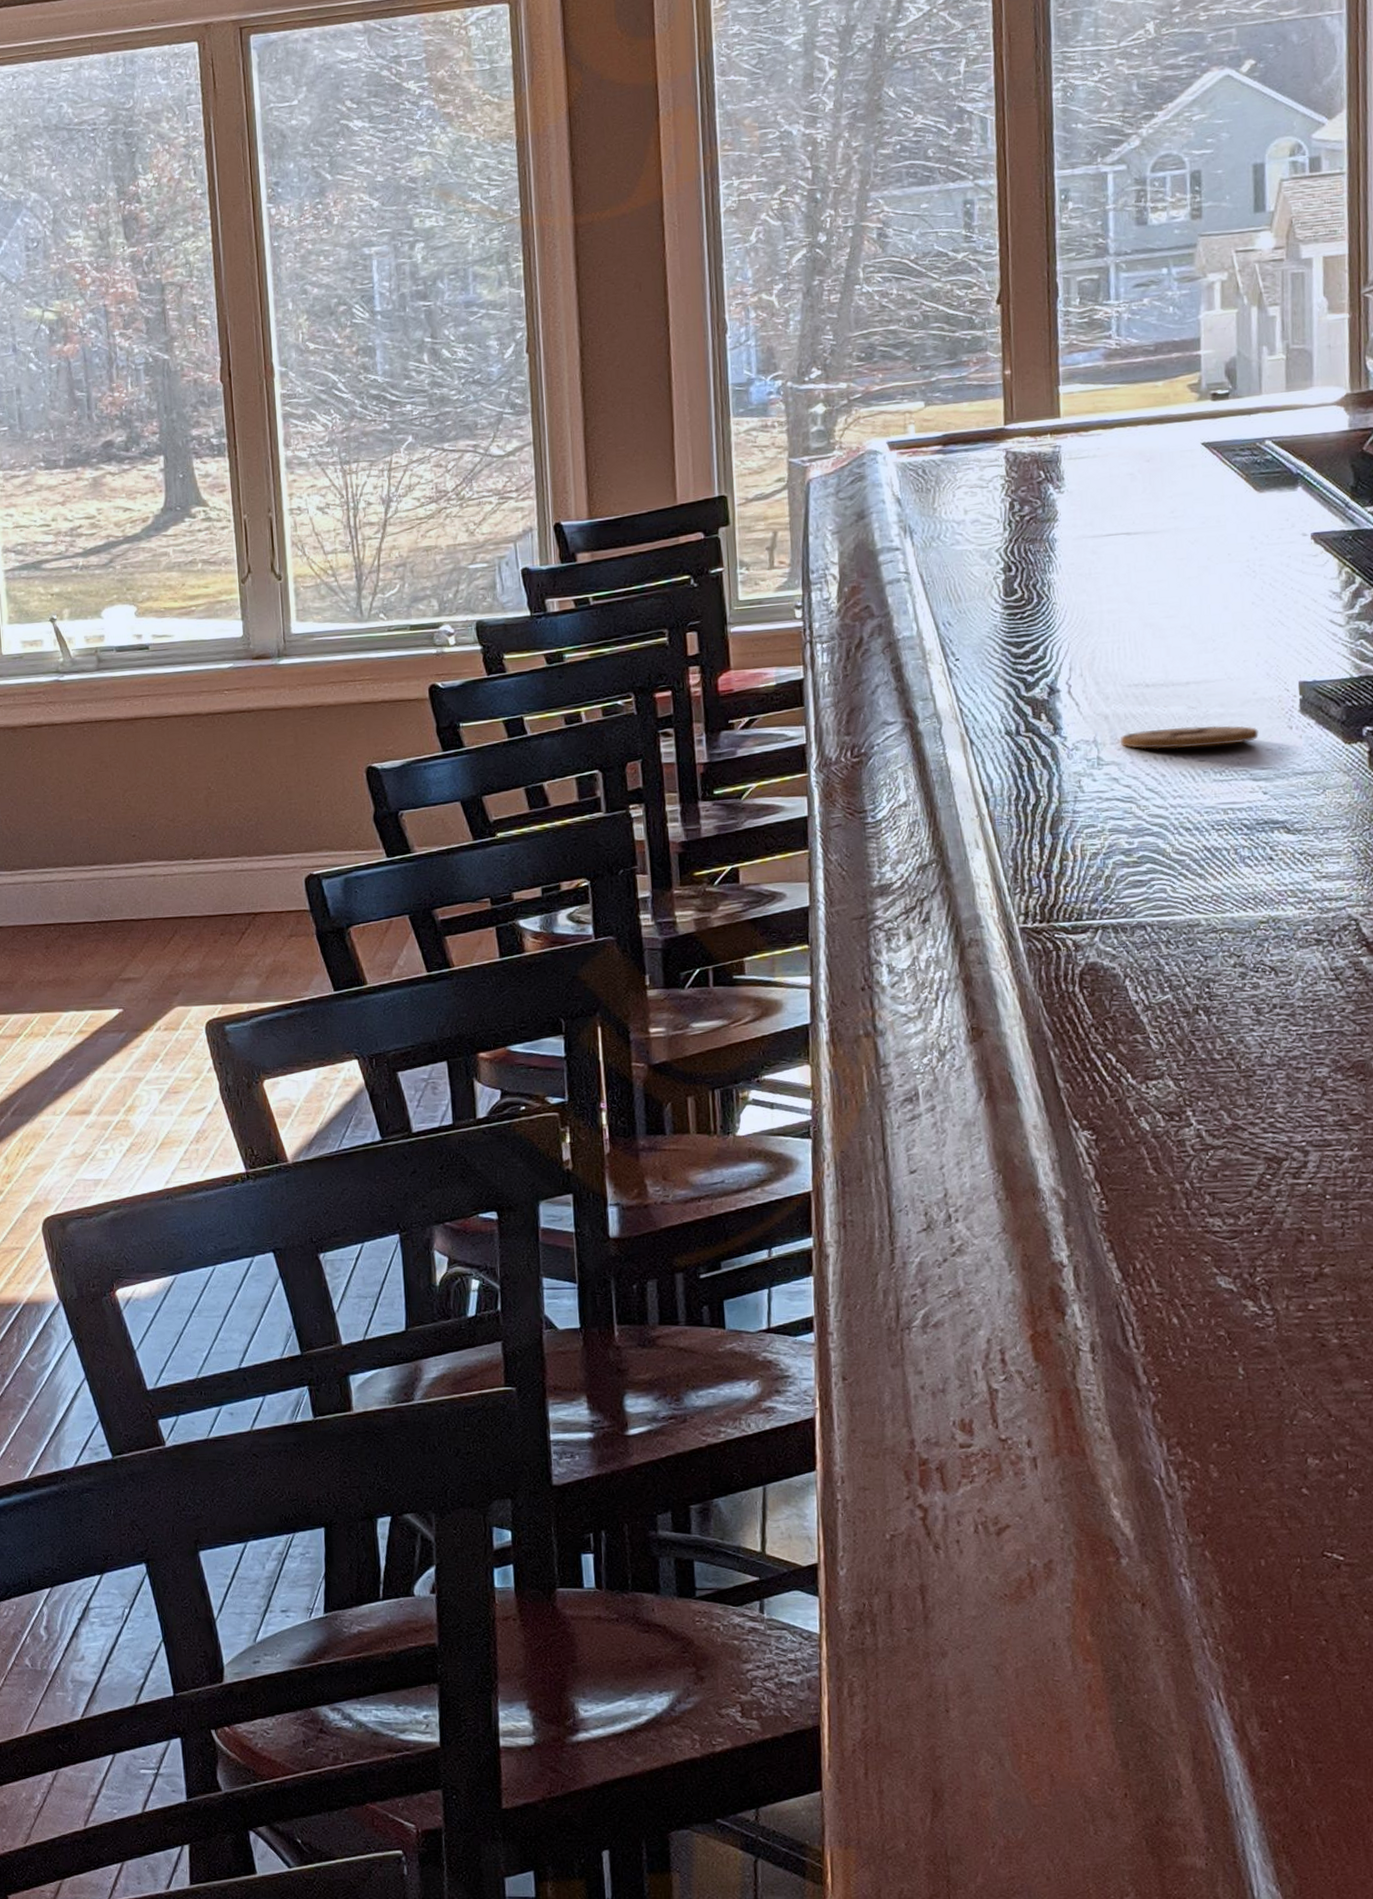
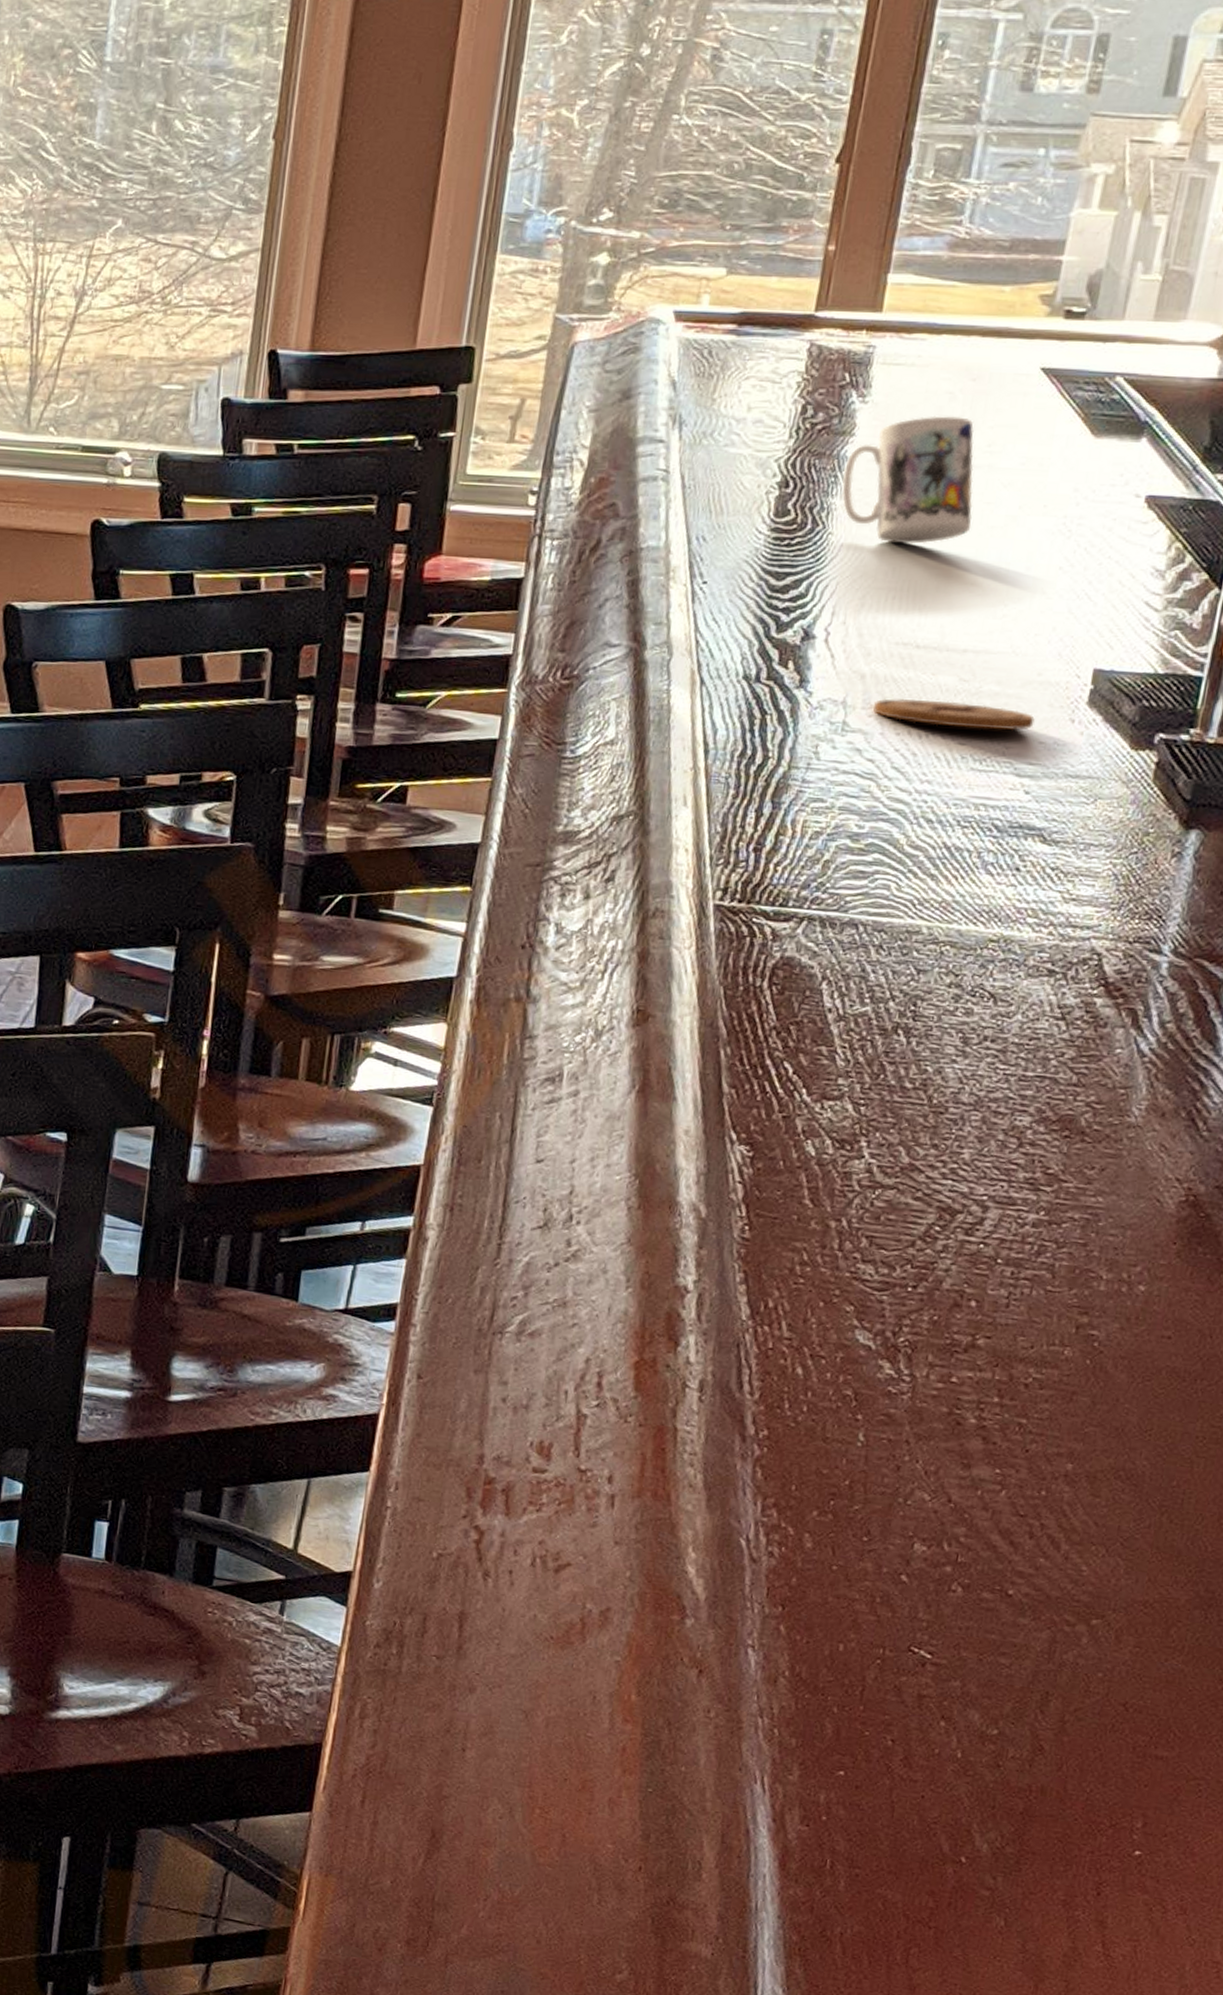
mug: none [1054,492,1171,604] -> present [842,416,974,545]

